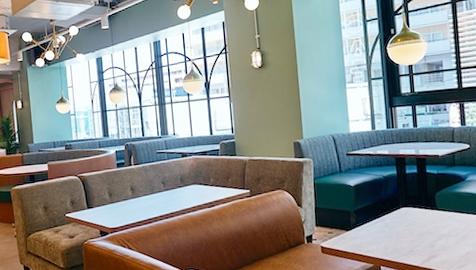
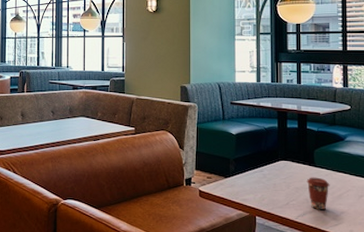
coffee cup: none [429,220,454,254] -> present [306,177,330,210]

